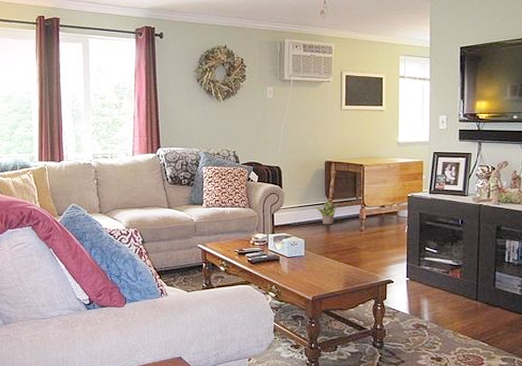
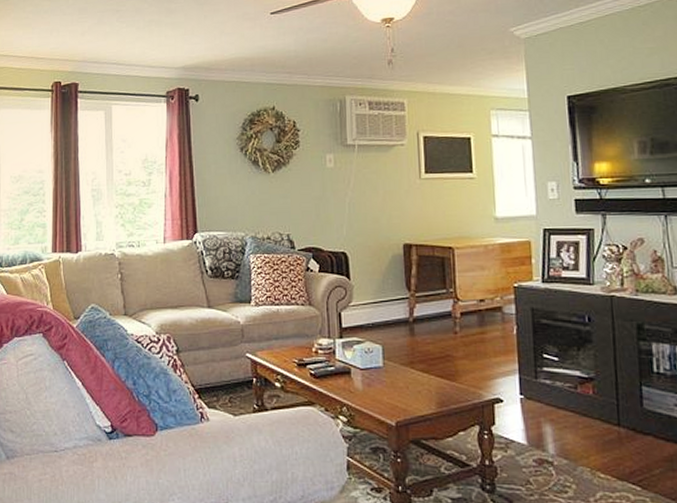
potted plant: present [315,201,337,225] -> none [393,295,422,326]

